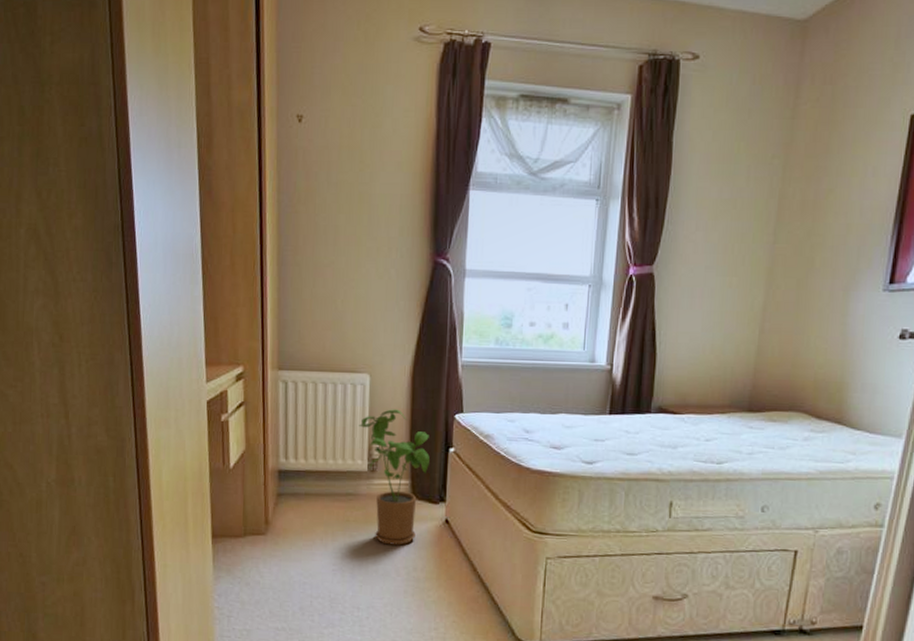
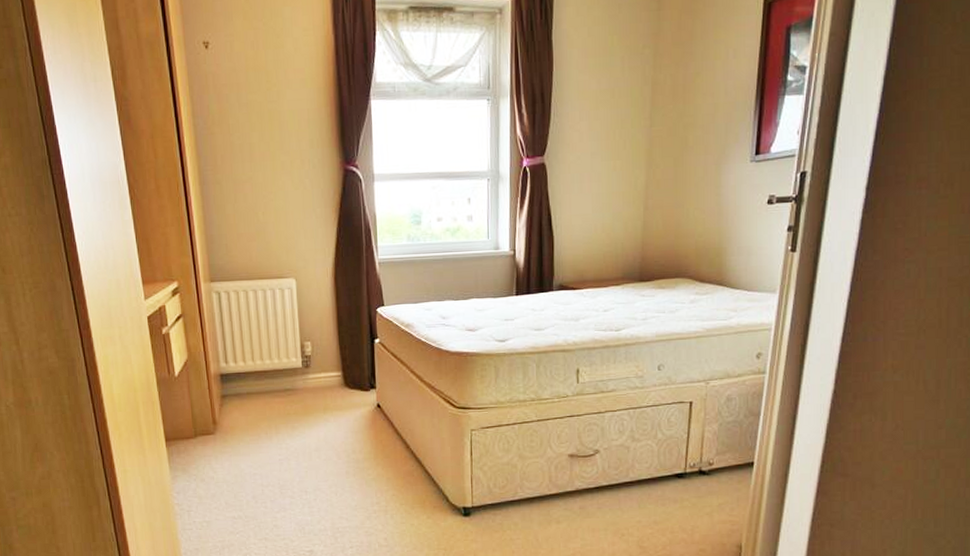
house plant: present [359,409,430,546] -> none [290,308,358,432]

